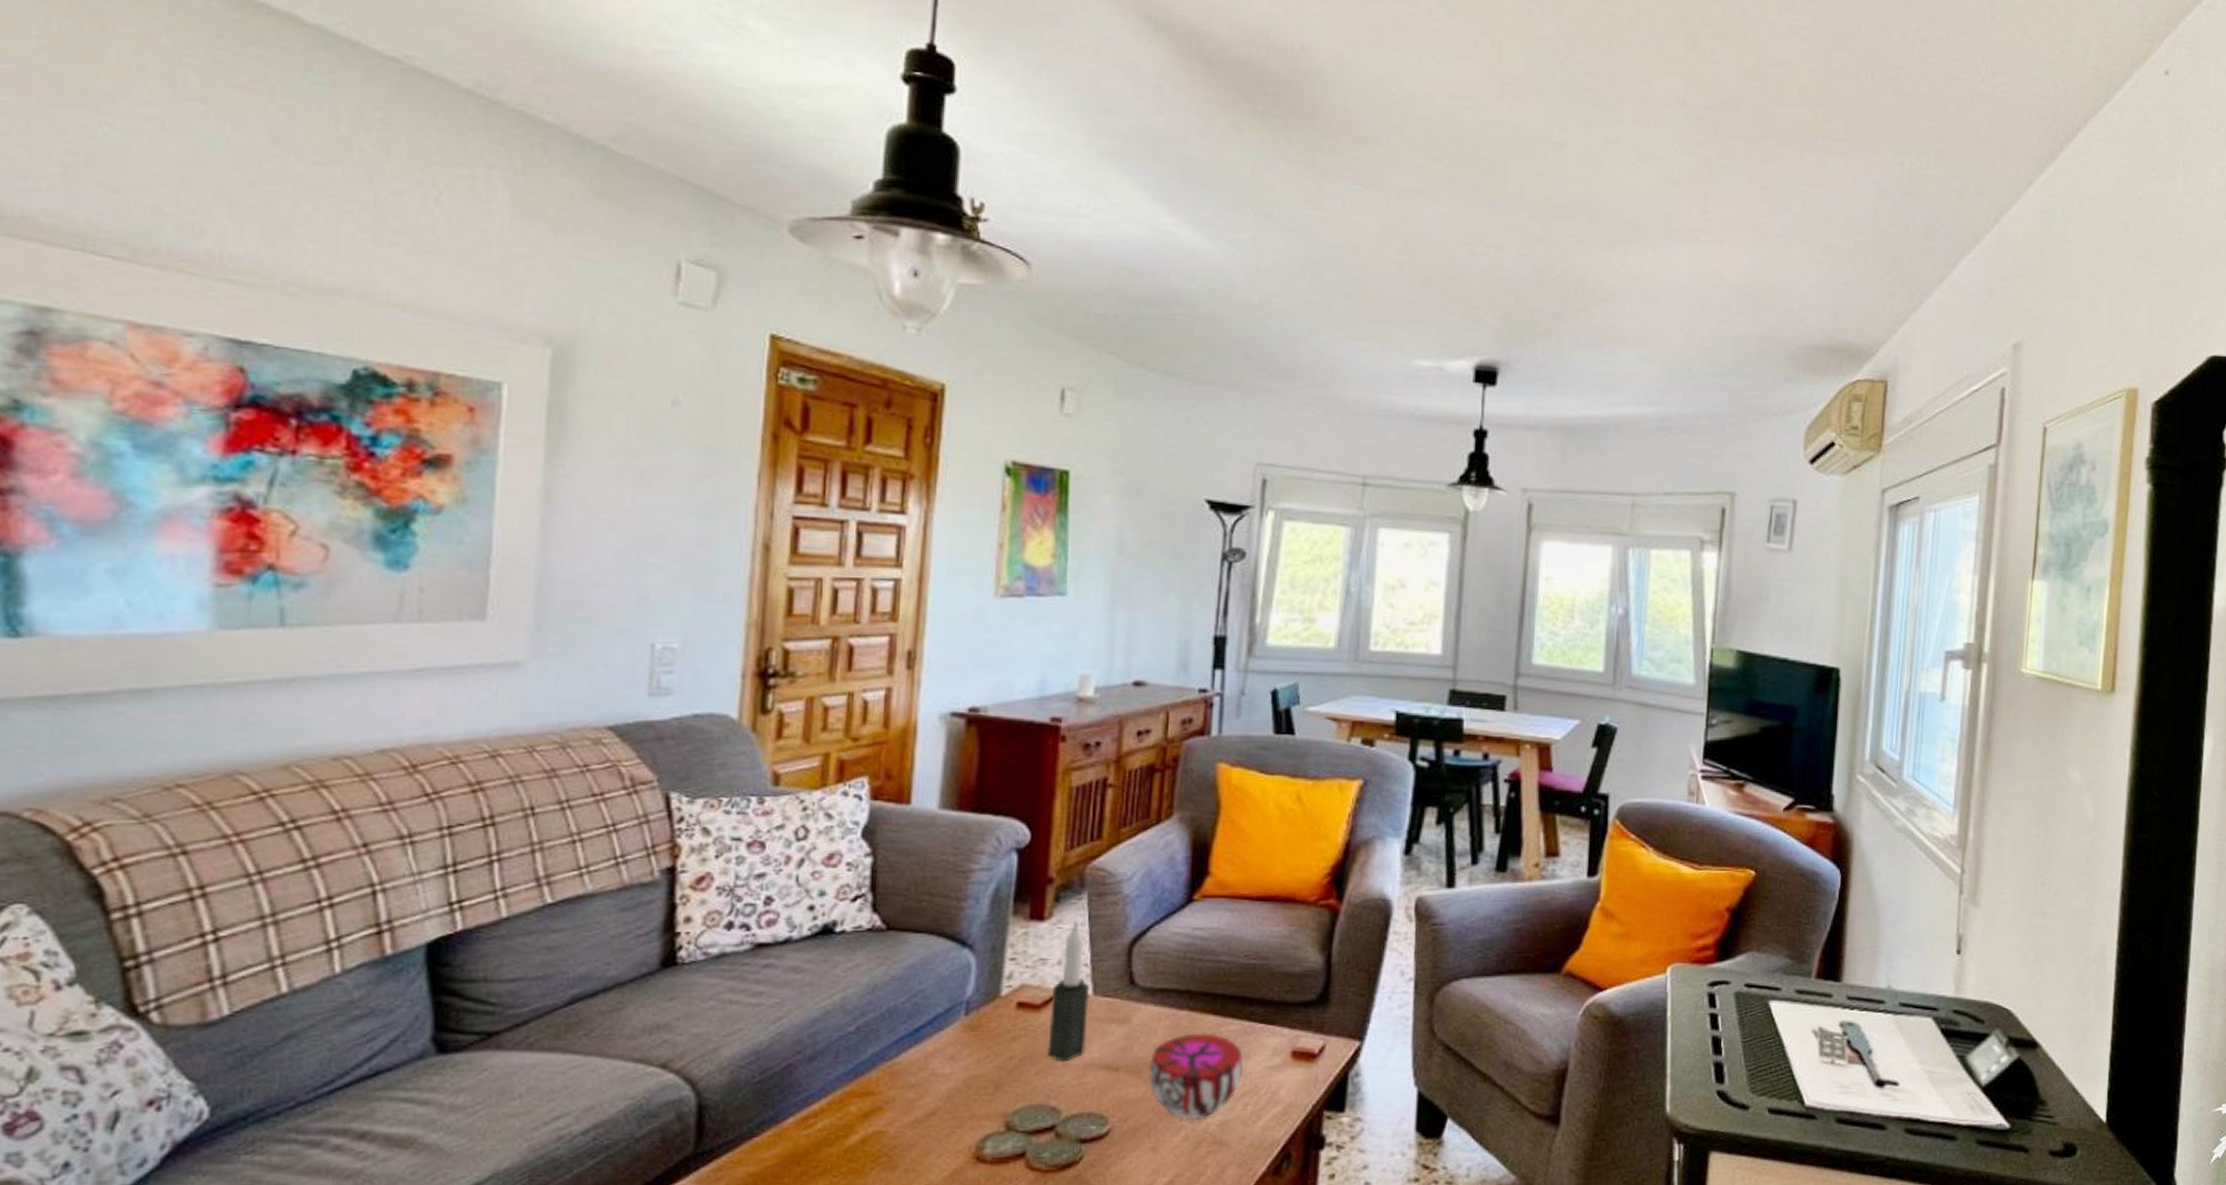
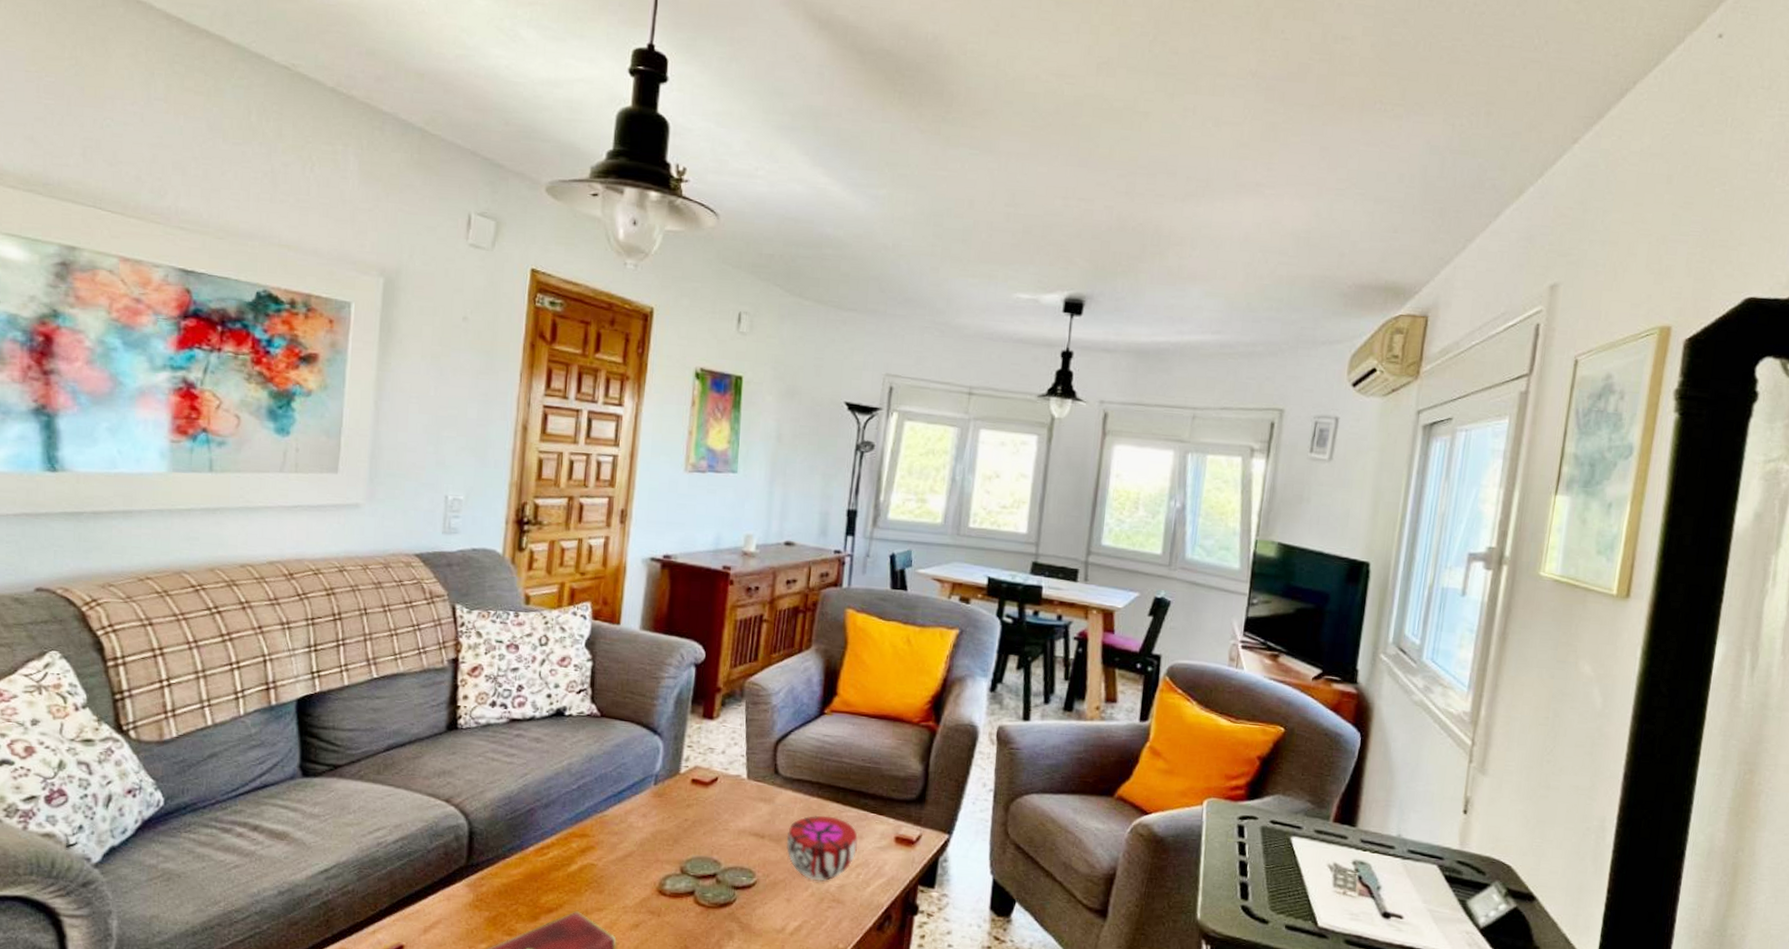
candle: present [1047,919,1090,1062] -> none [712,721,745,827]

